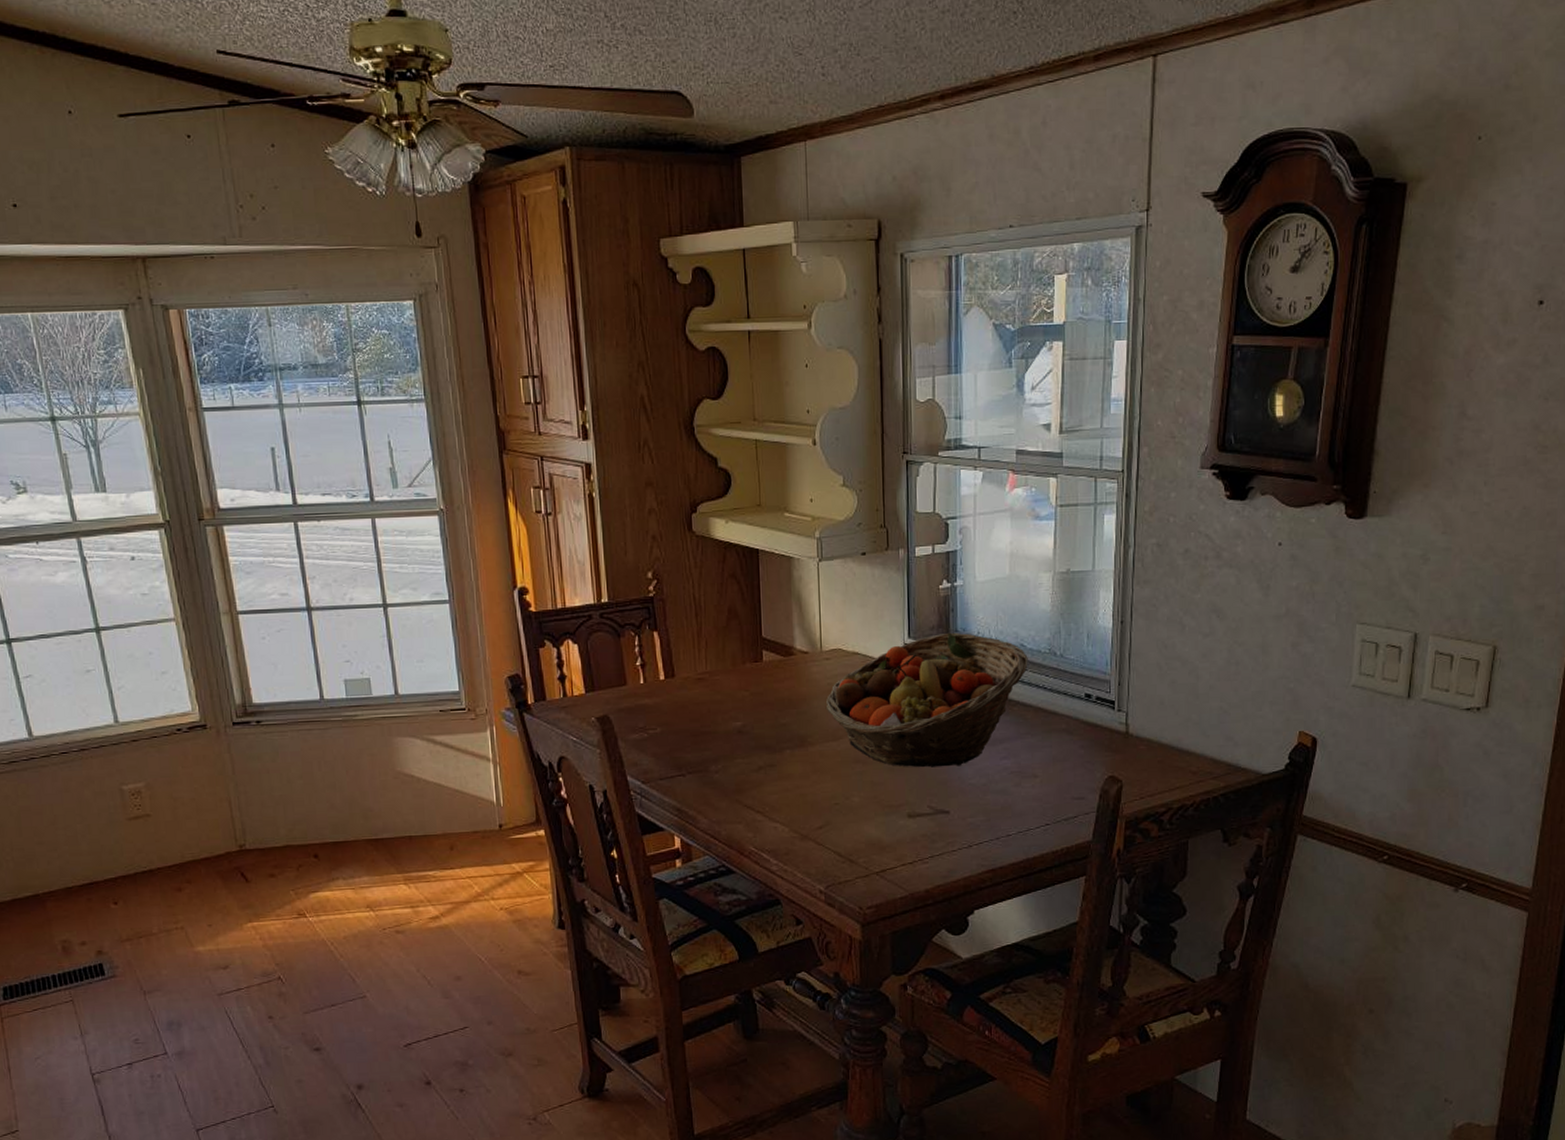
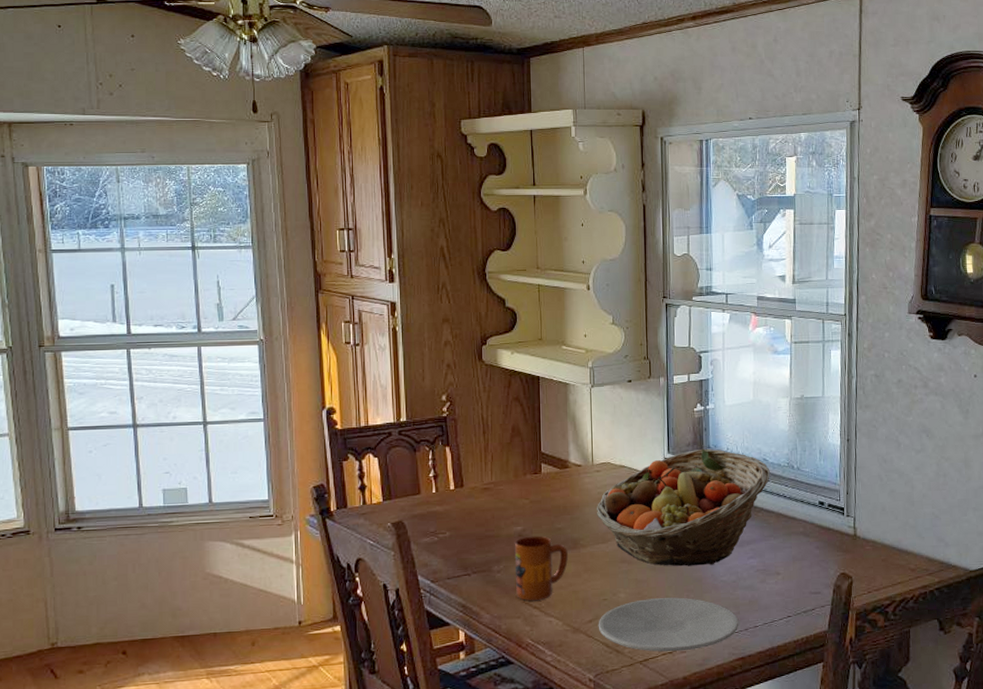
mug: none [733,732,794,805] -> present [514,536,568,601]
plate: none [829,802,990,863] -> present [598,597,739,652]

